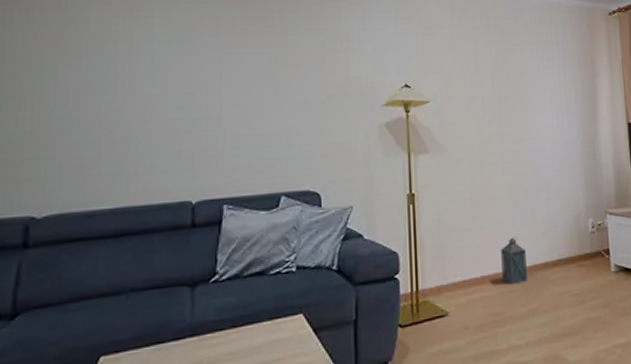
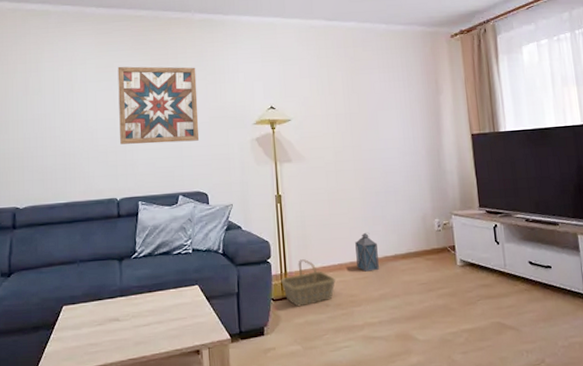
wall art: none [200,23,312,128] -> present [117,66,199,144]
basket: none [411,273,478,333] -> present [281,259,336,307]

